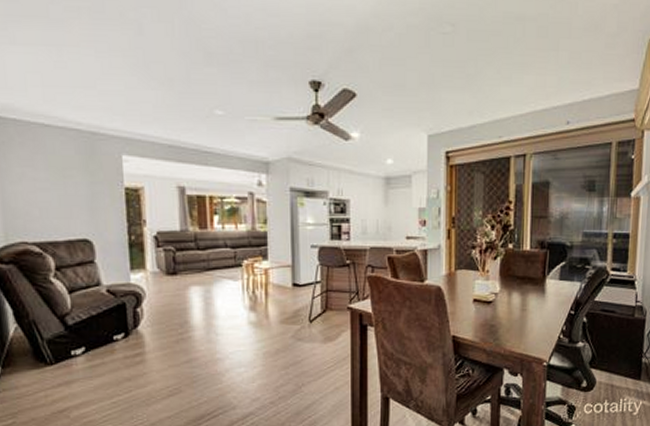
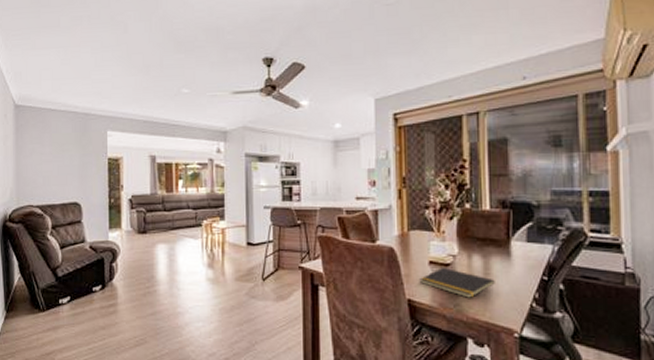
notepad: none [463,304,530,333] -> present [419,267,495,298]

